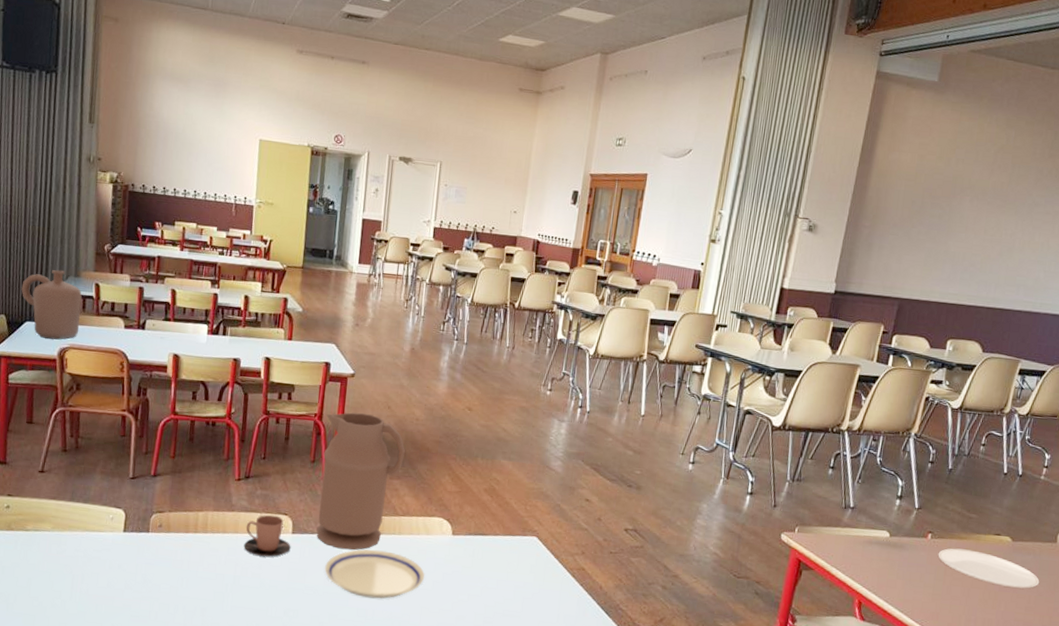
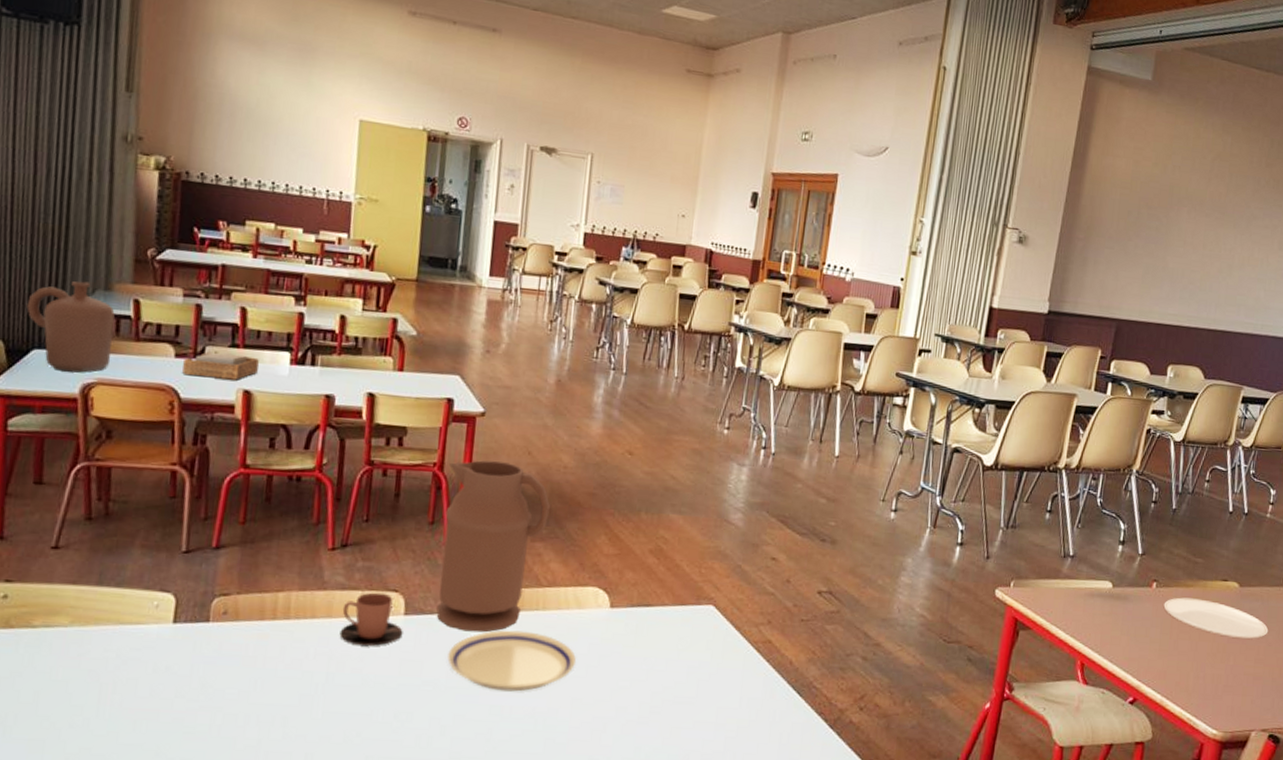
napkin holder: none [130,325,185,346] -> present [182,352,260,380]

